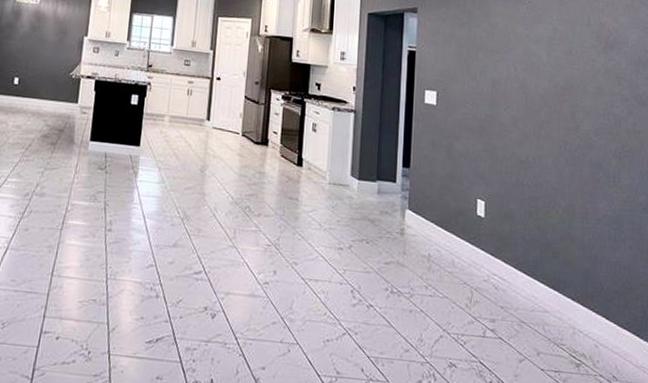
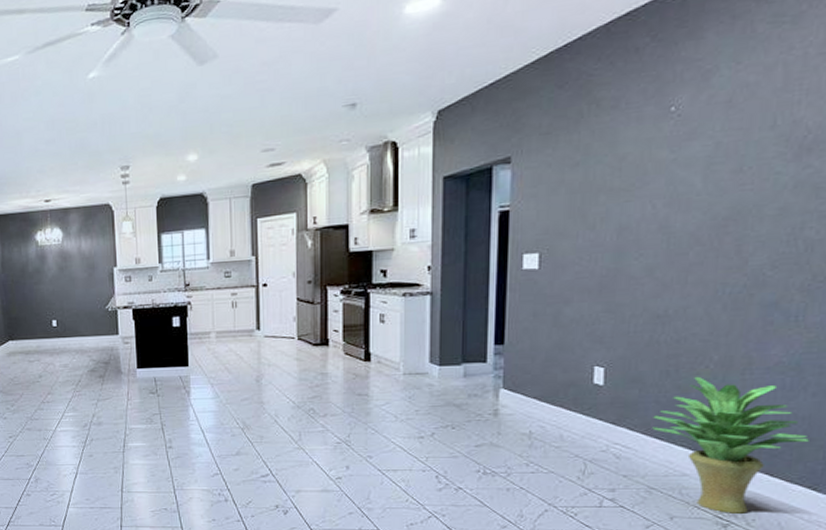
potted plant: none [521,219,630,354] -> present [652,376,809,513]

